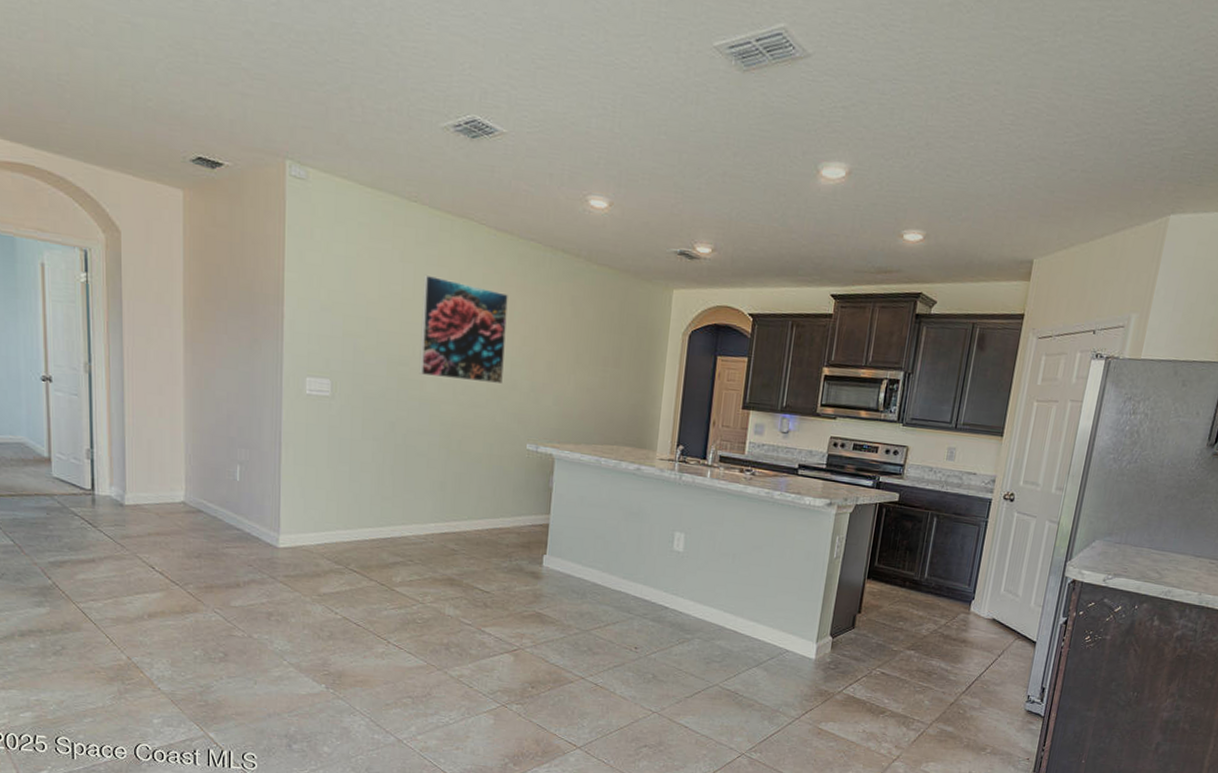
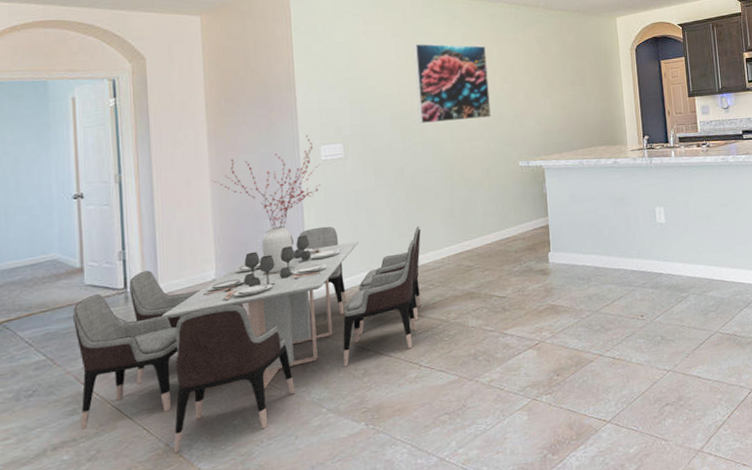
dining table: none [40,361,406,669] -> present [73,135,422,454]

